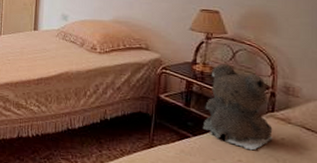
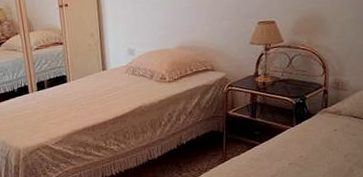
teddy bear: present [202,64,273,151] -> none [267,71,327,146]

